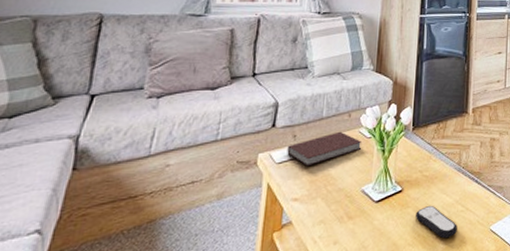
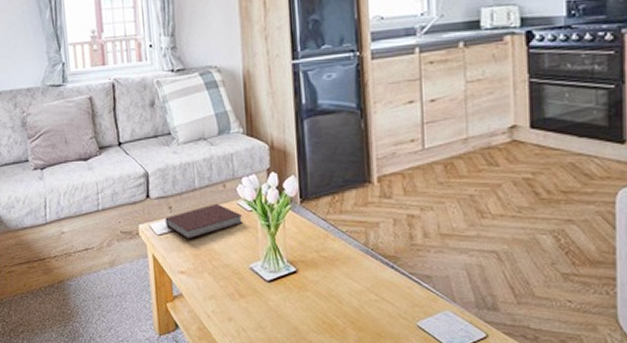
remote control: present [415,205,457,239] -> none [316,290,372,330]

